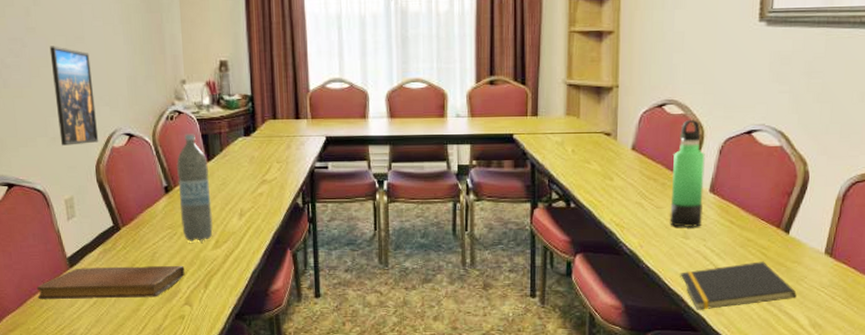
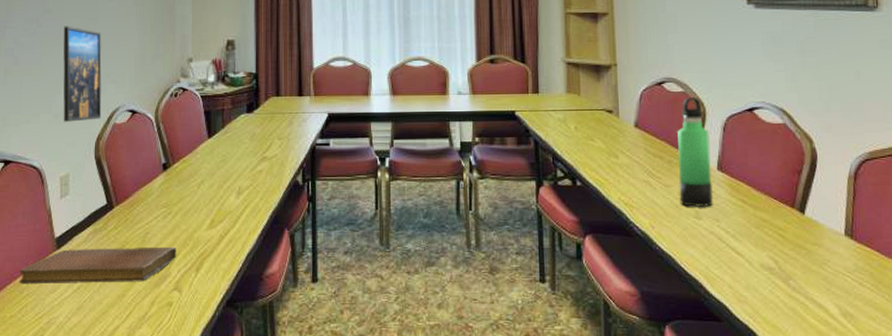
water bottle: present [176,134,213,241] -> none [176,110,210,221]
notepad: present [680,261,797,310] -> none [696,244,822,297]

